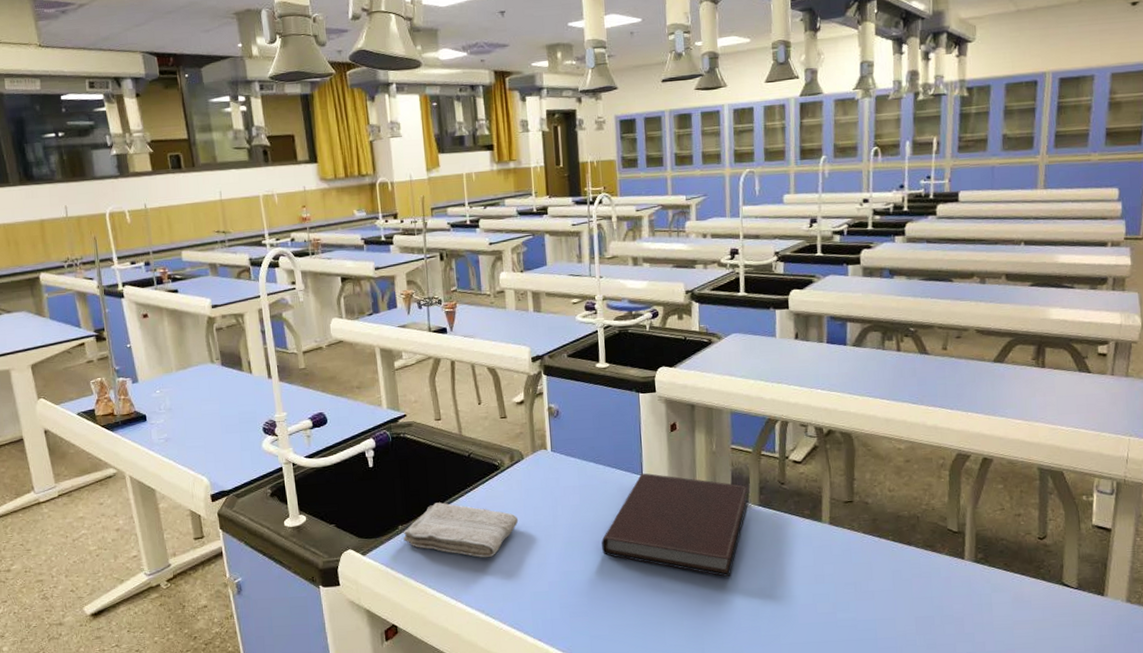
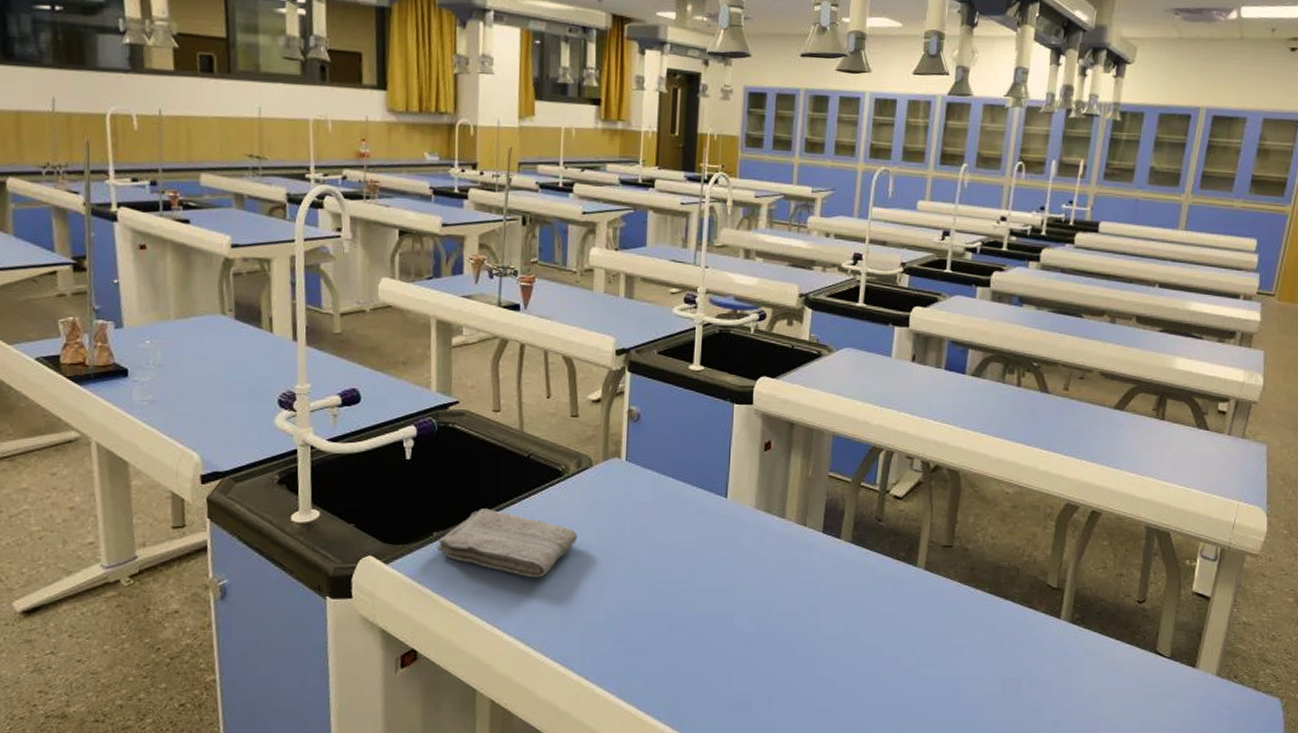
notebook: present [601,473,748,578] -> none [671,496,842,621]

